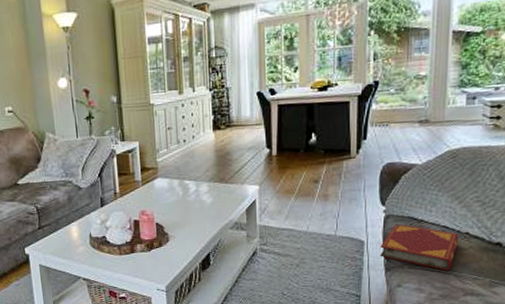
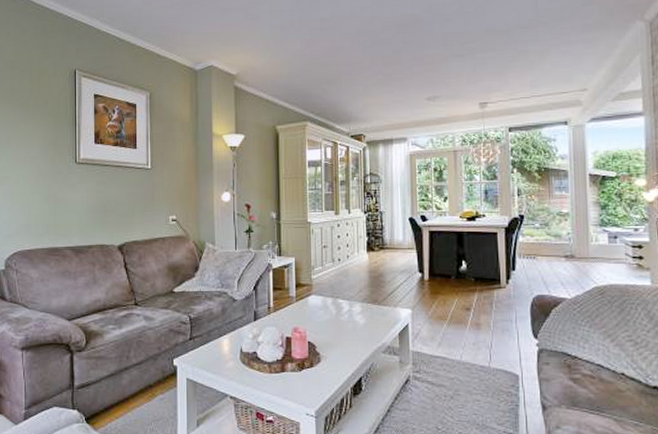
hardback book: present [380,223,459,271] -> none [535,358,615,413]

